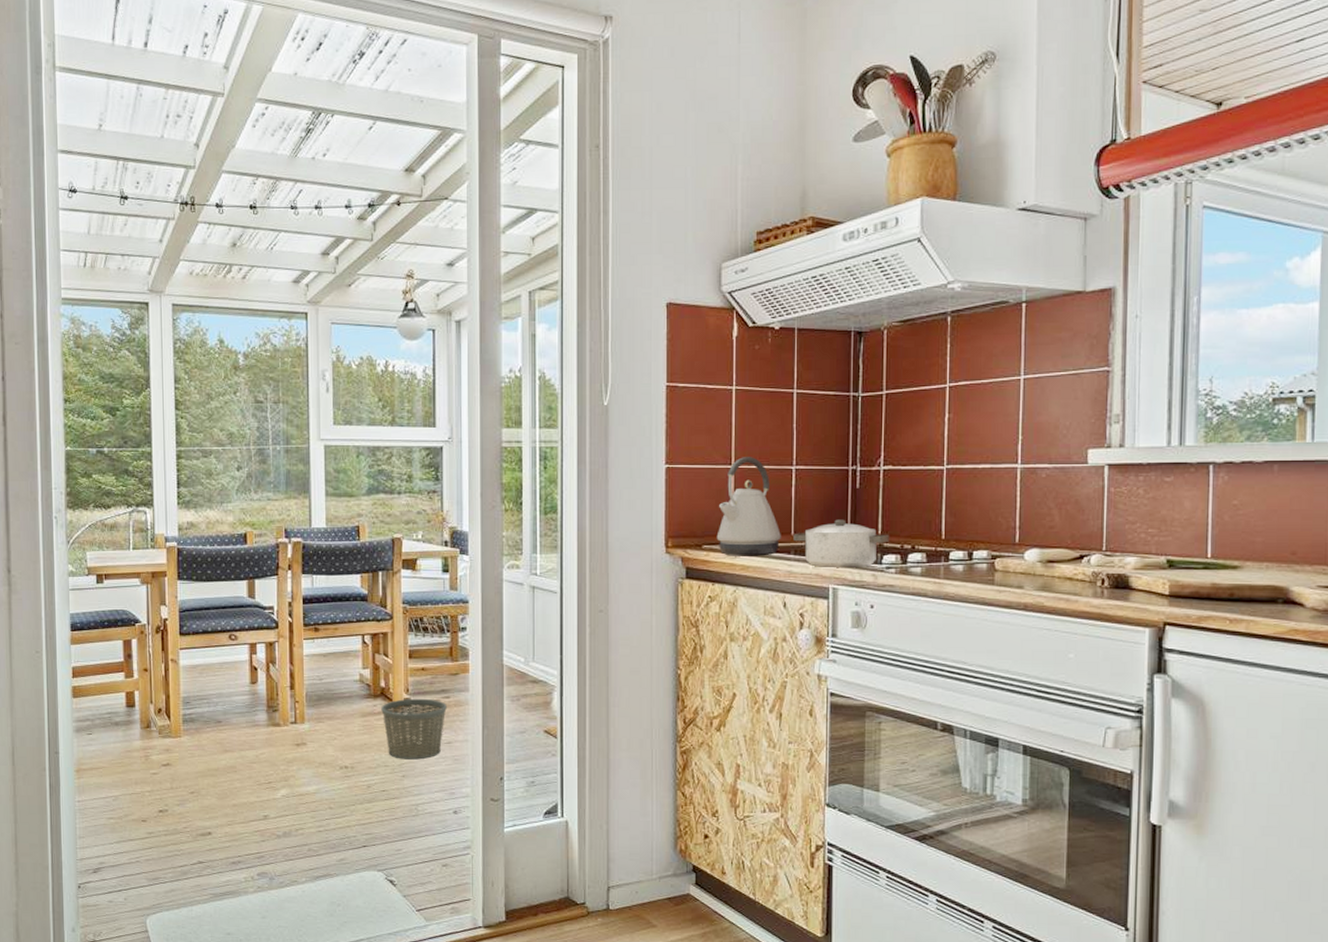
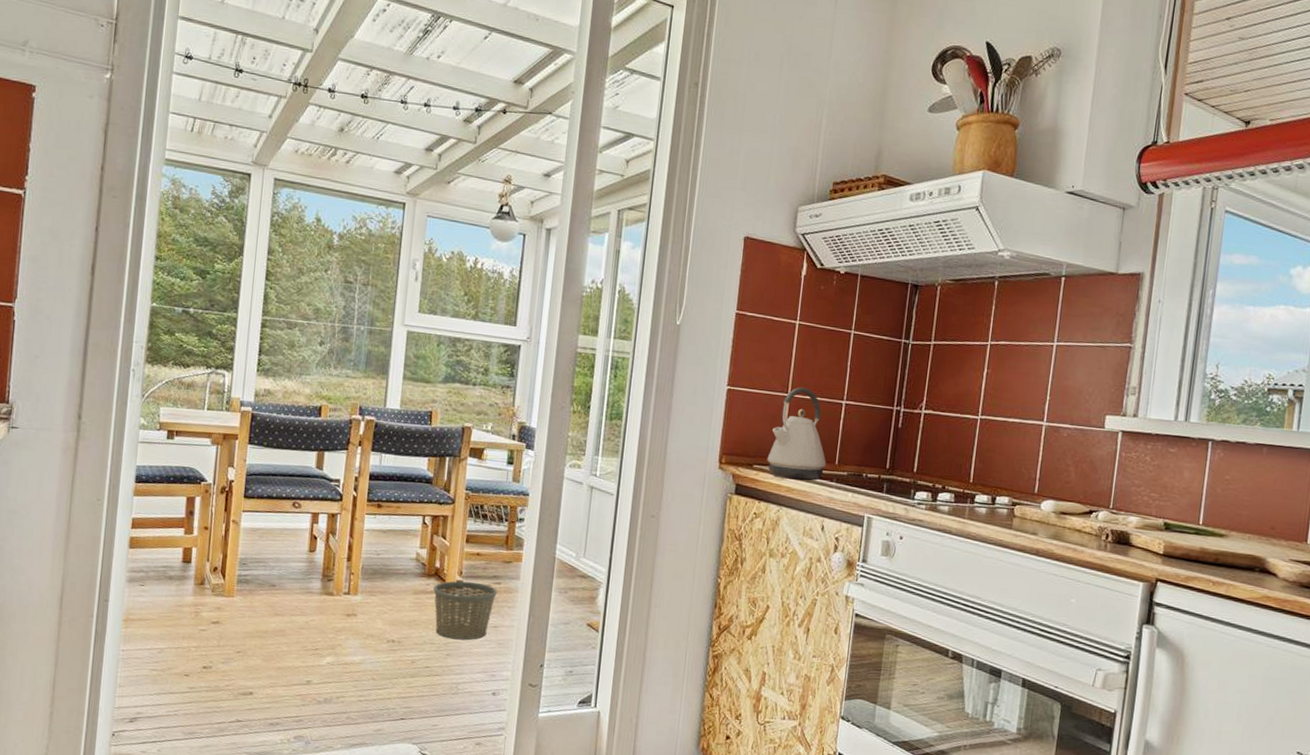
cooking pot: present [793,519,890,569] -> none [836,454,924,501]

